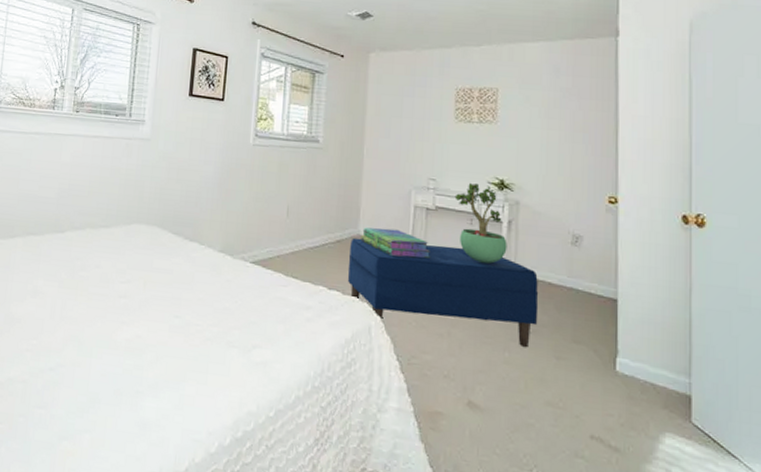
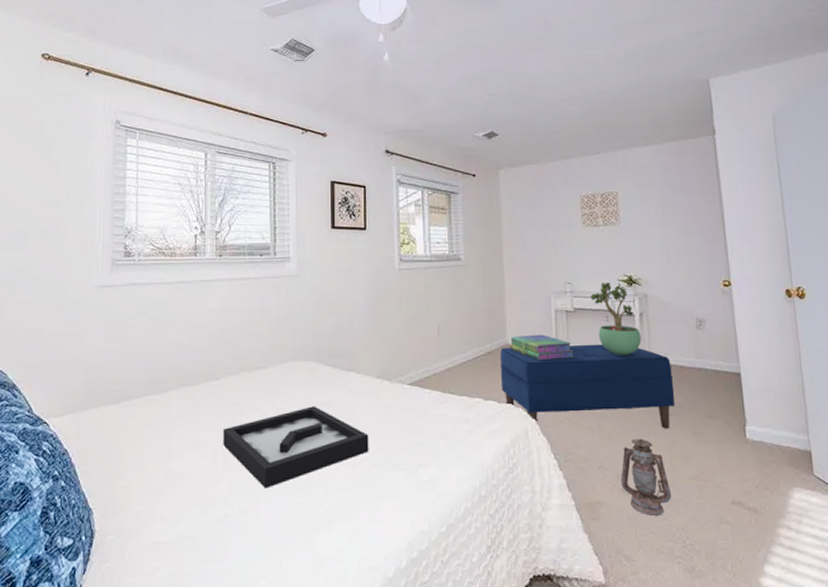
decorative tray: none [62,271,205,346] -> present [223,406,369,489]
lantern: none [467,352,523,438] -> present [621,438,672,516]

